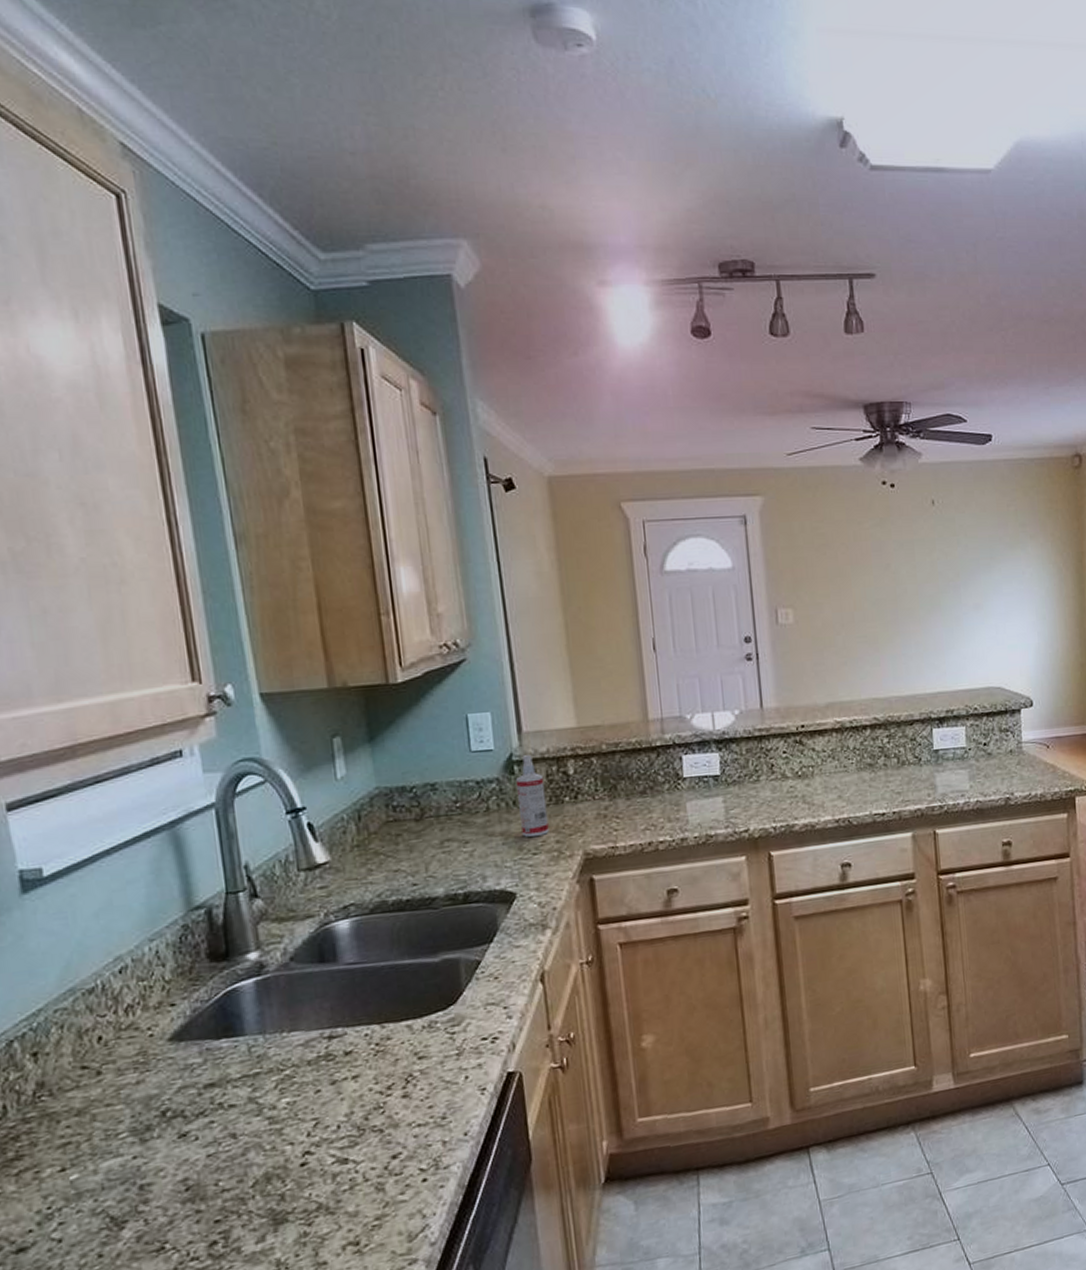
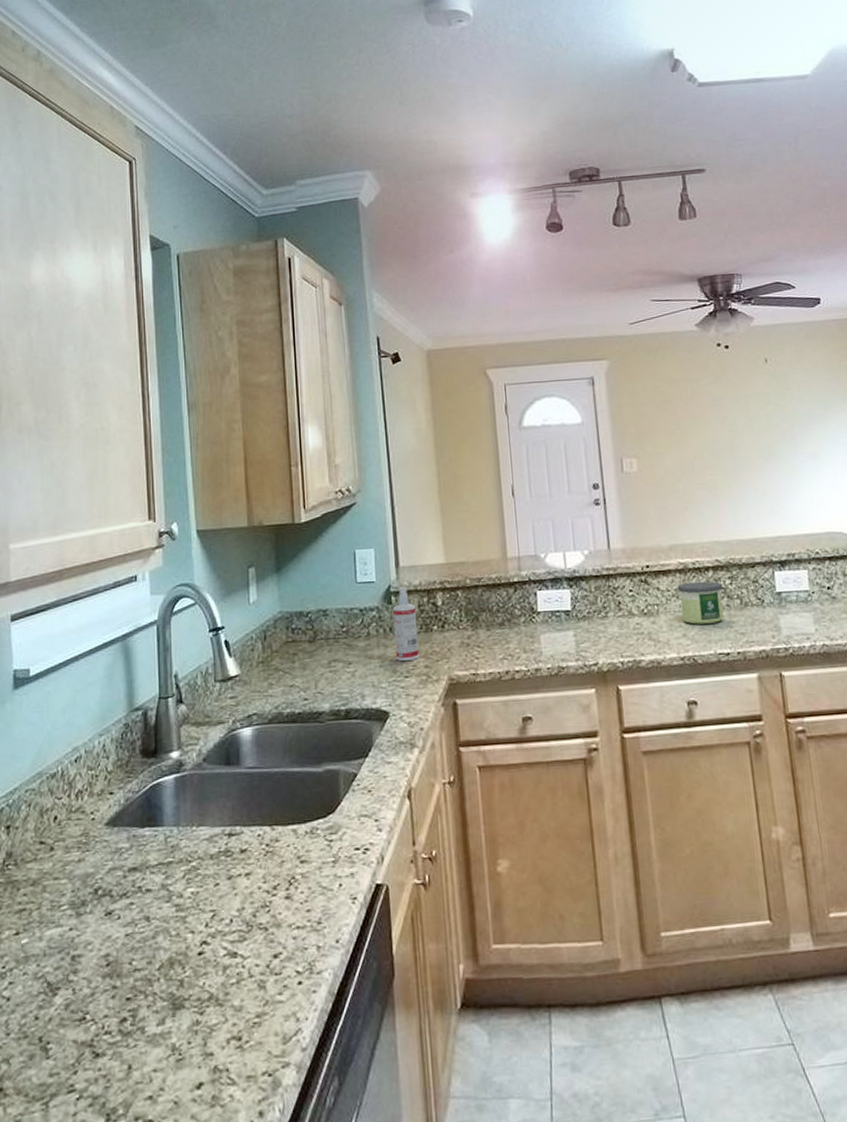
candle: none [833,740,881,786] -> present [677,581,724,625]

